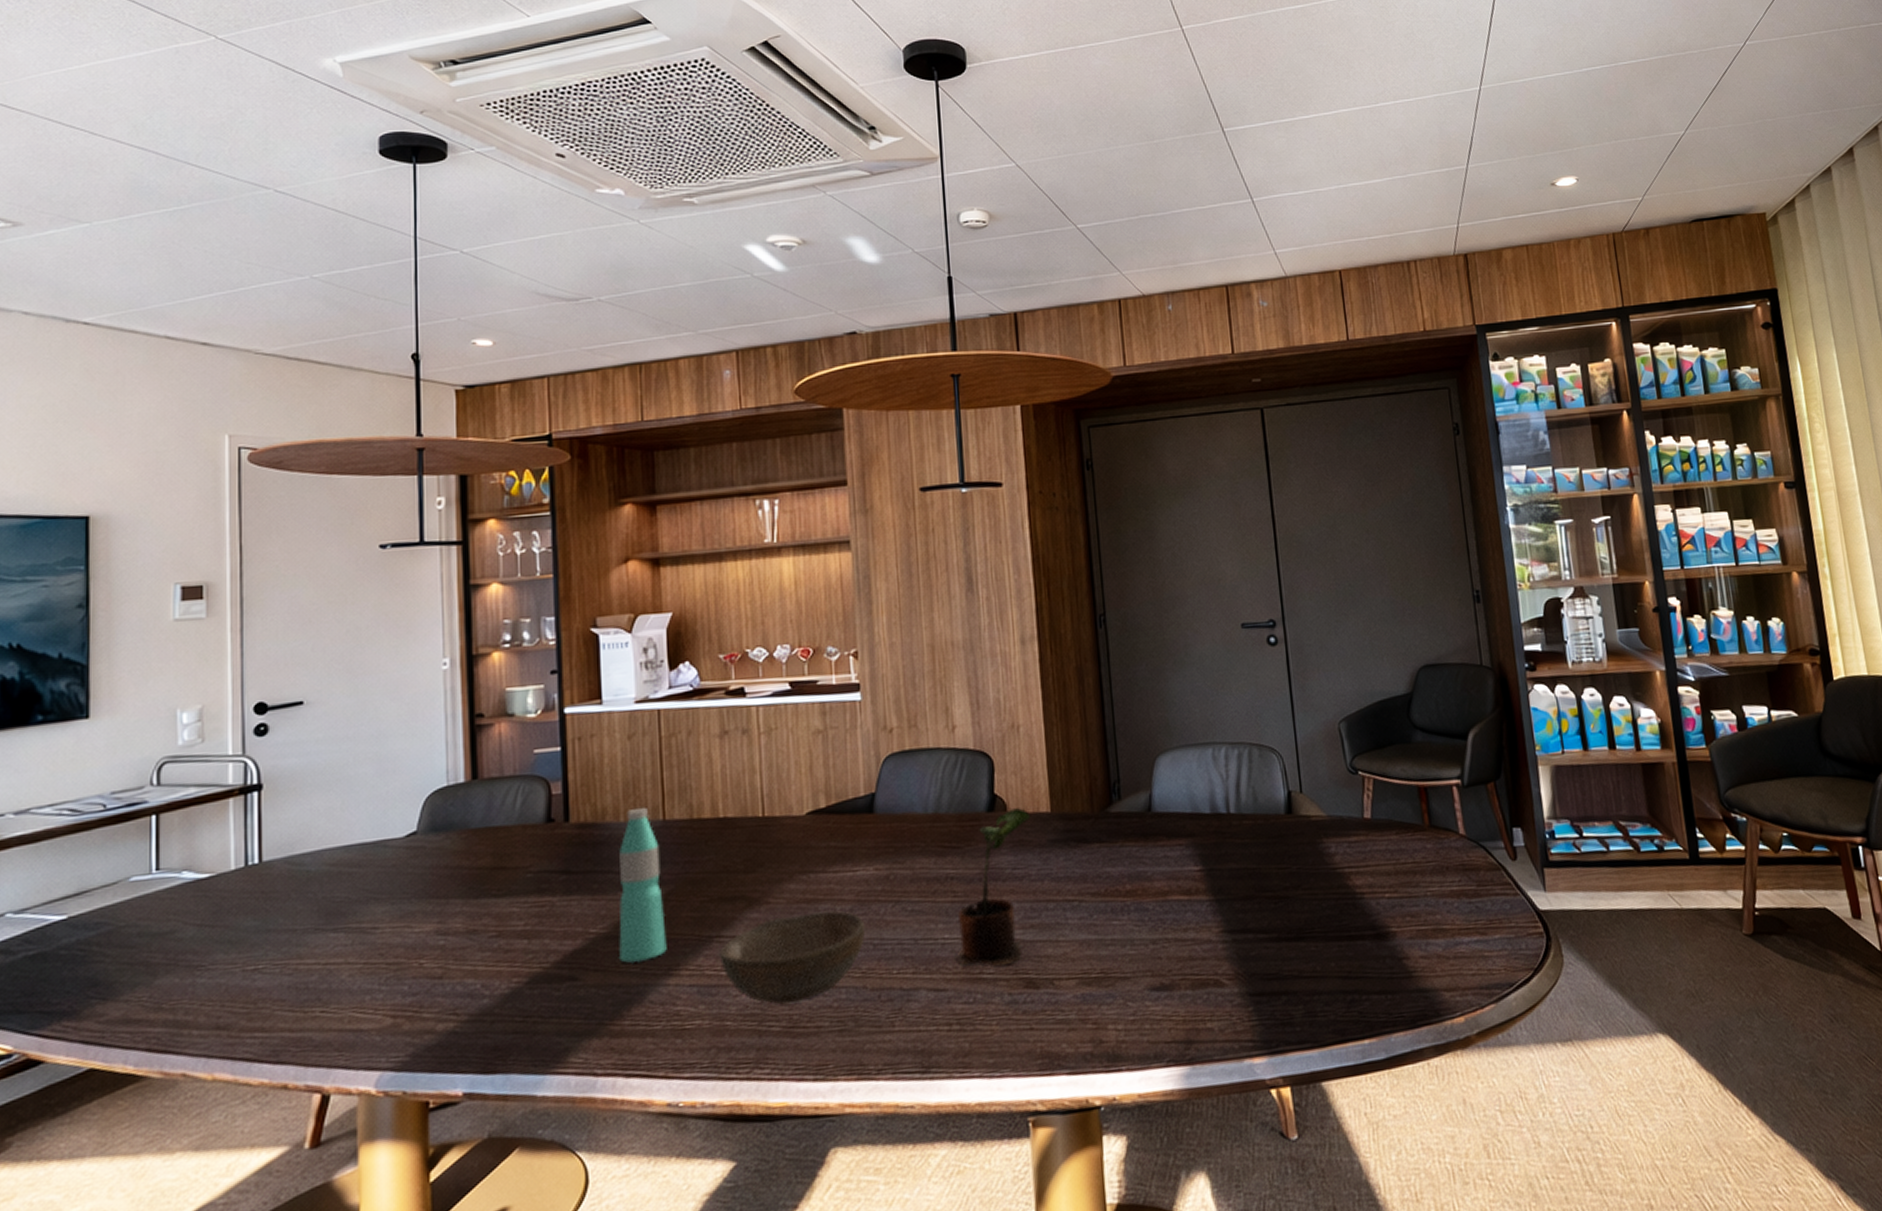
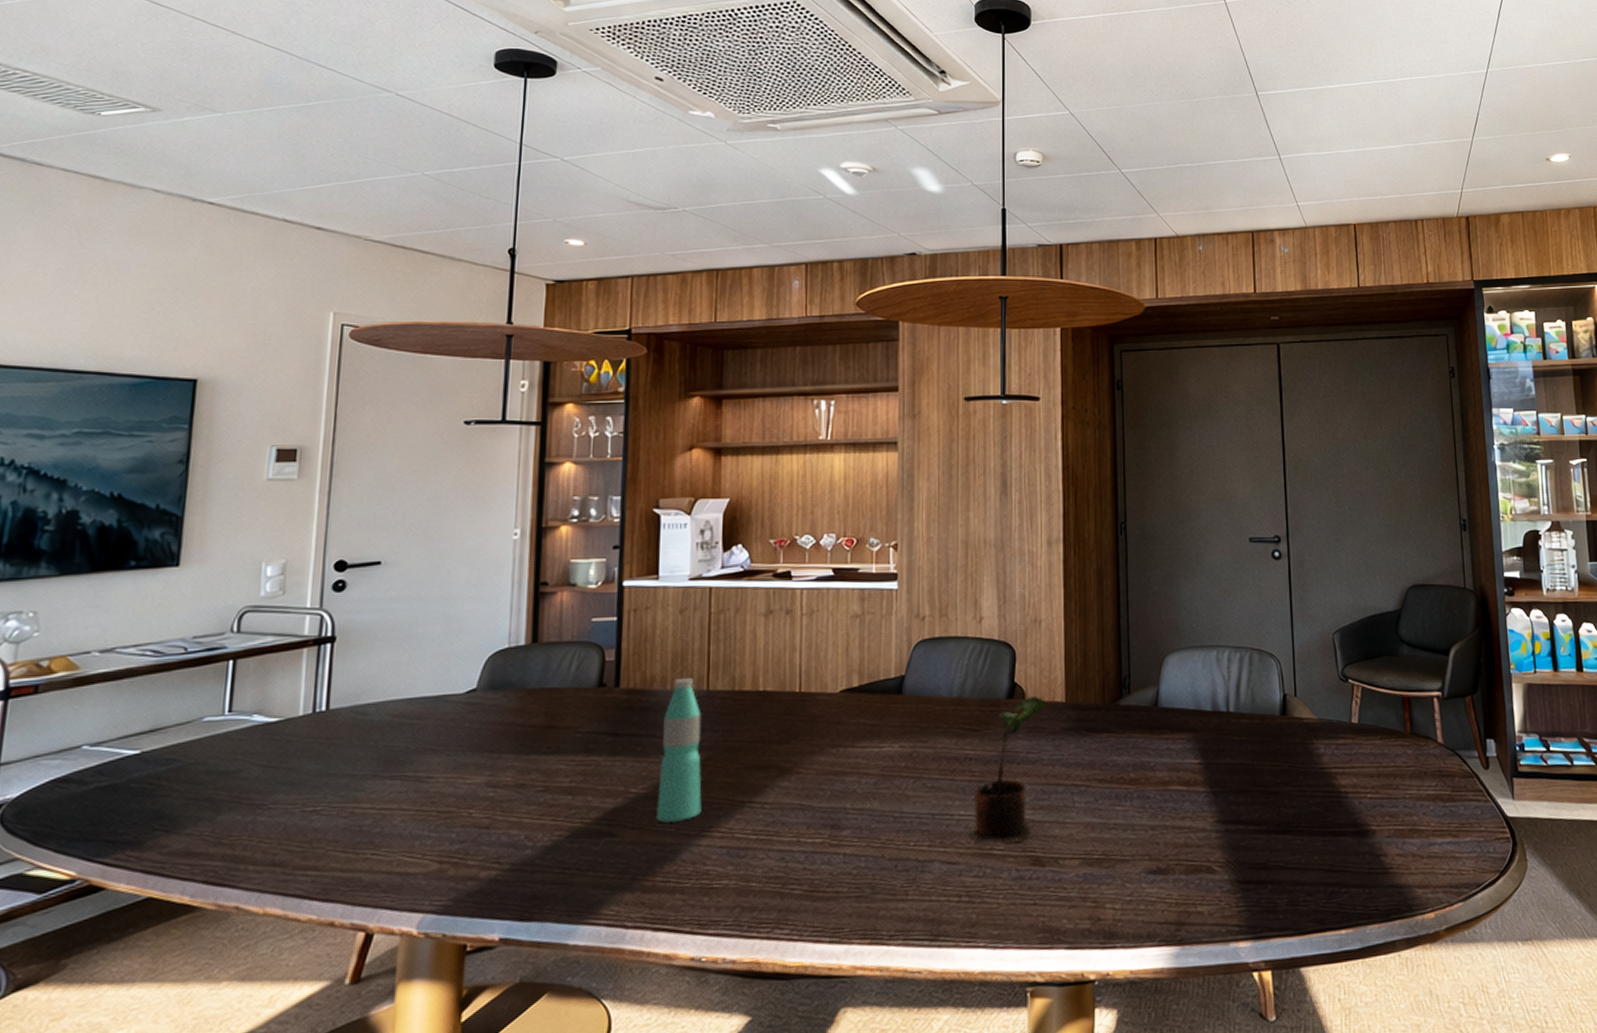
bowl: present [719,910,866,1005] -> none [750,783,888,869]

